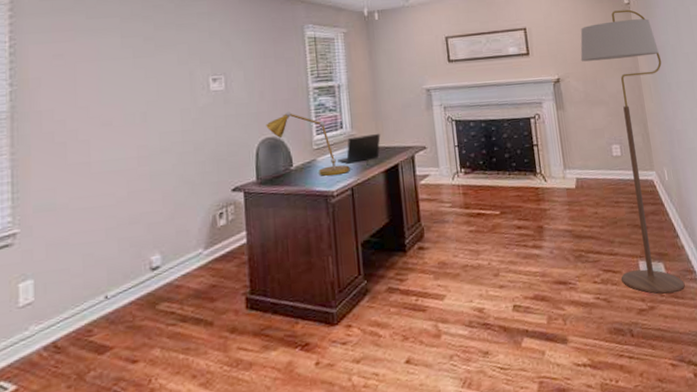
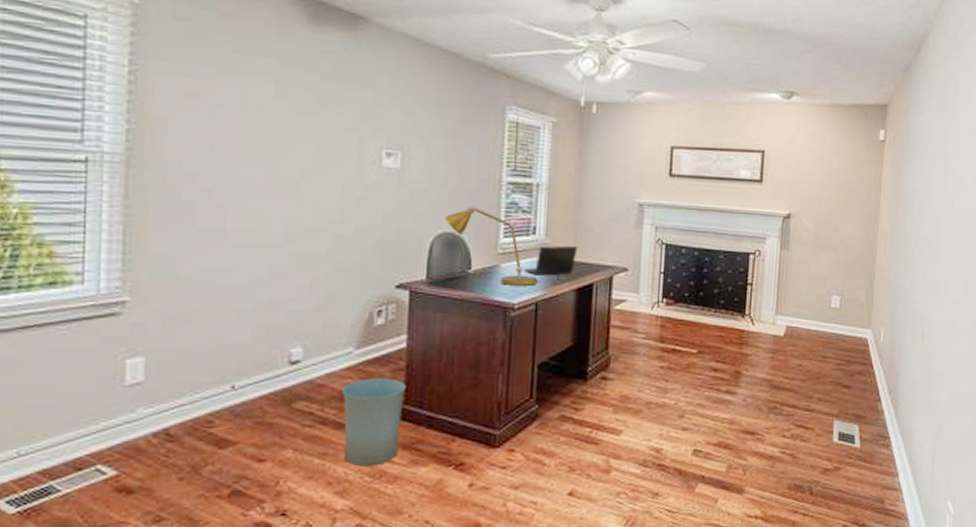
waste bin: none [197,272,251,357] -> present [342,378,406,466]
floor lamp: present [580,9,685,294] -> none [811,146,905,456]

